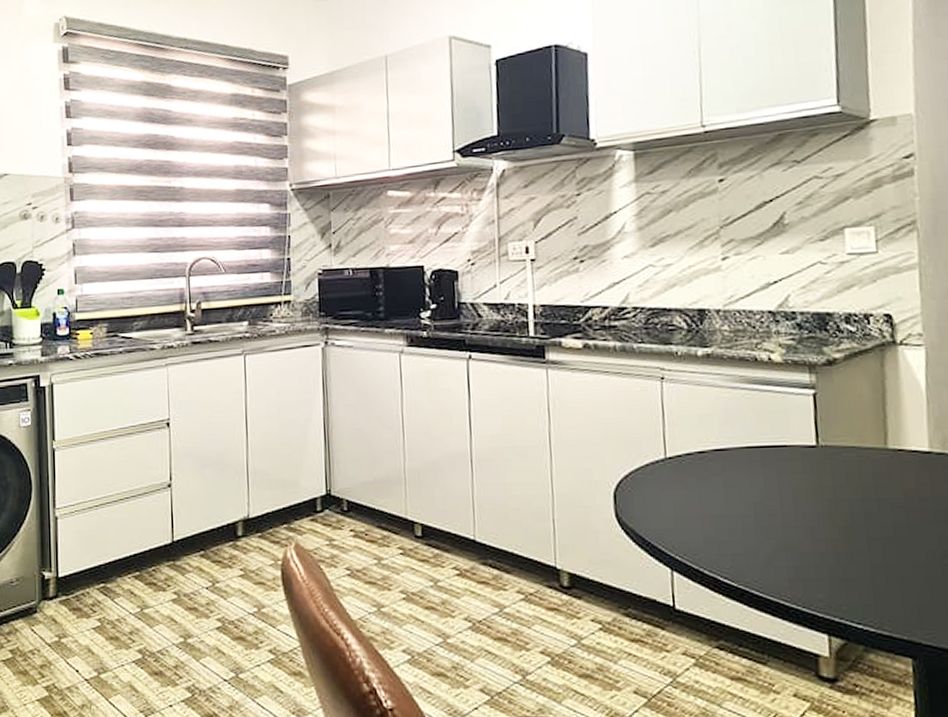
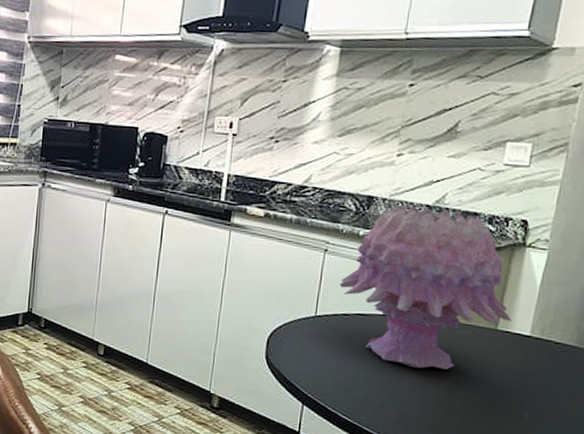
decorative vase: none [686,313,903,508] -> present [339,205,512,370]

